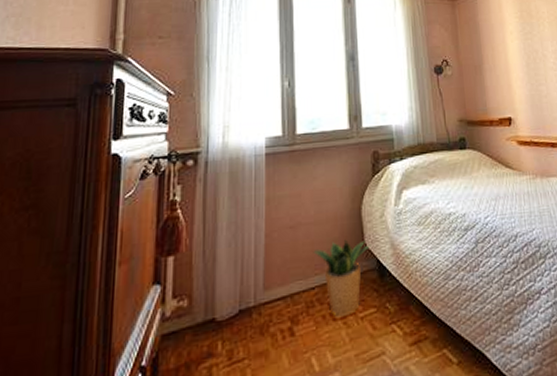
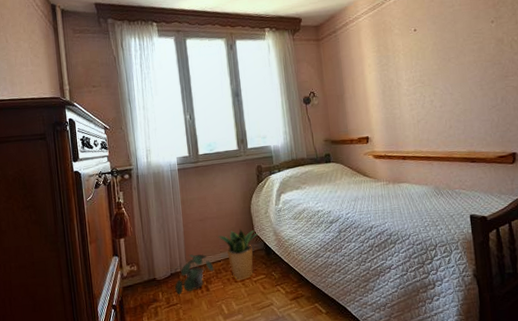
potted plant: none [243,279,304,345] -> present [174,254,214,295]

